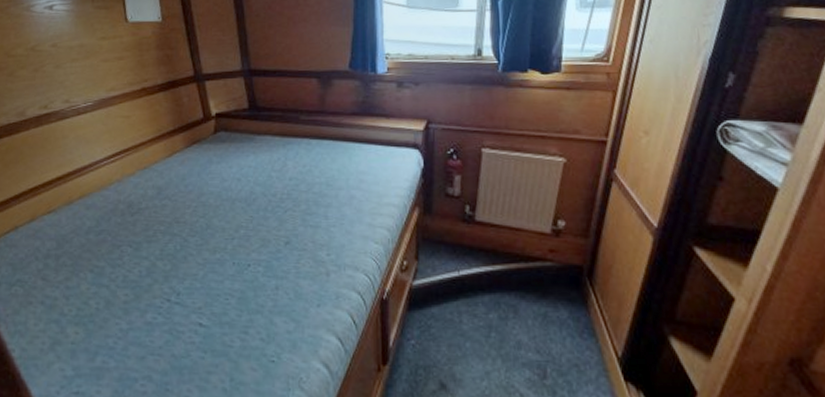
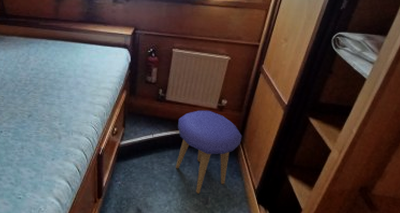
stool: none [493,235,592,362] -> present [176,110,242,194]

